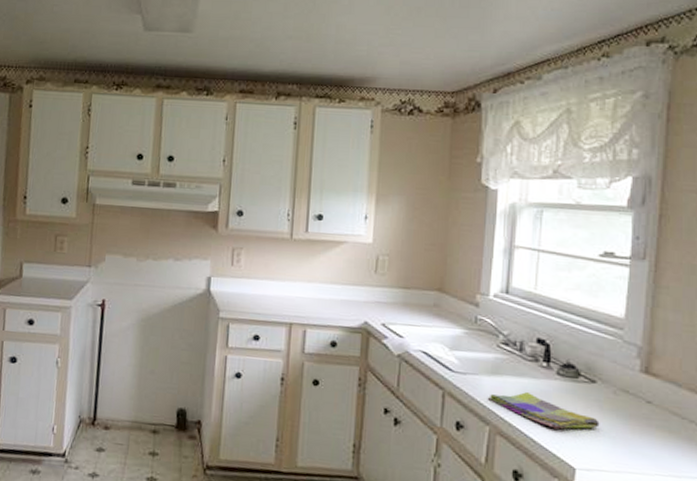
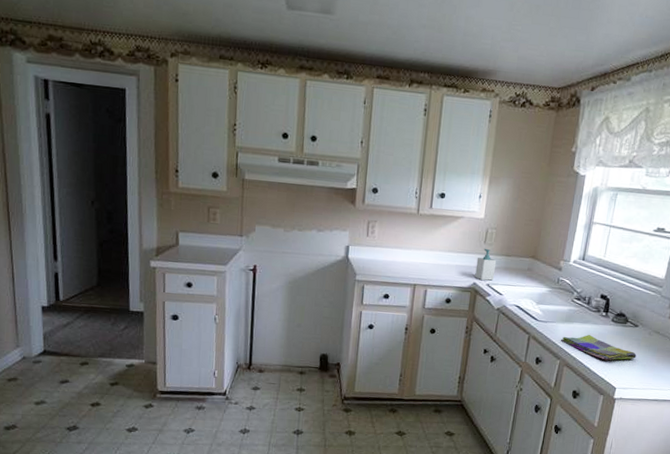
soap bottle: none [365,279,393,320] -> present [475,248,497,281]

